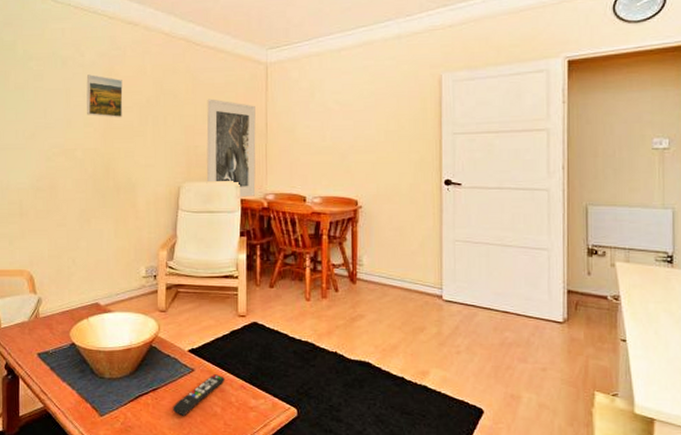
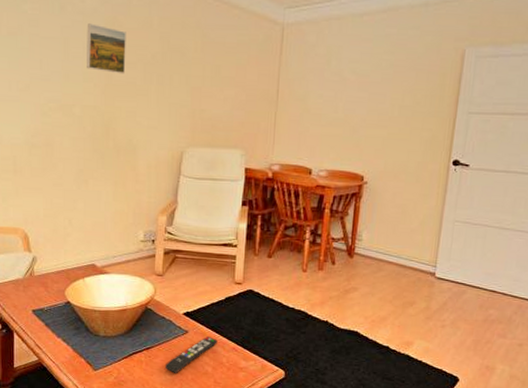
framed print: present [206,98,256,198] -> none [211,59,268,167]

